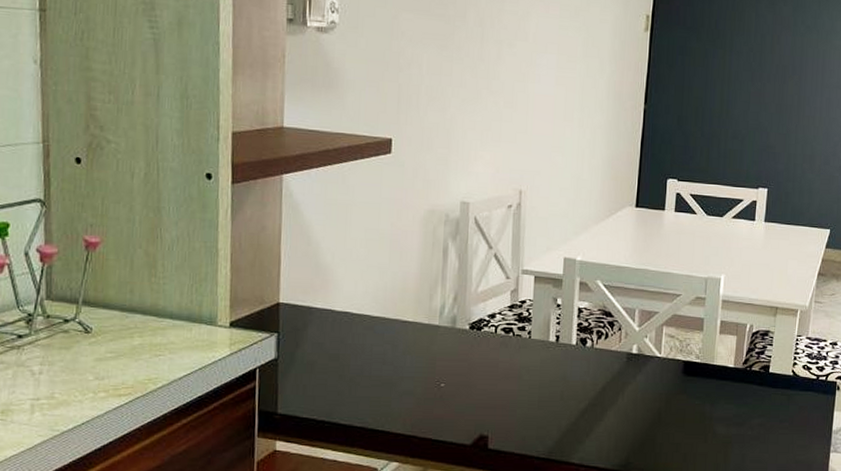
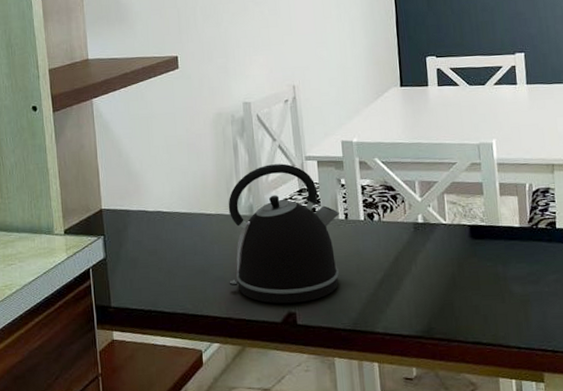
kettle: none [418,274,550,426] -> present [228,163,340,304]

